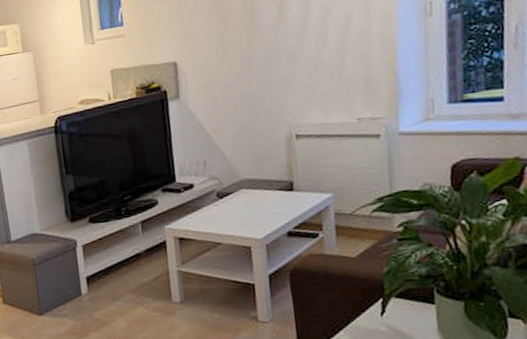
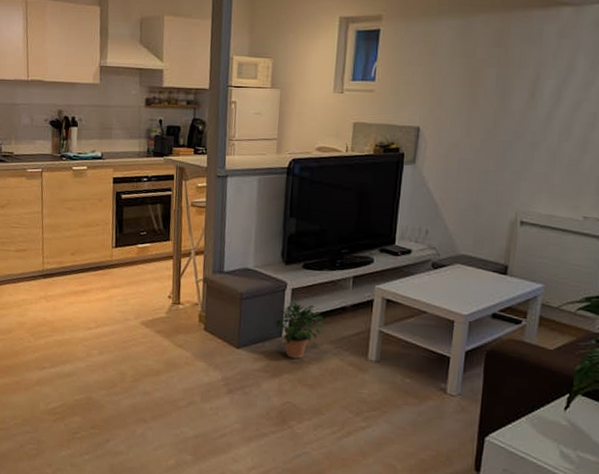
potted plant: none [69,257,124,315] -> present [271,301,326,359]

